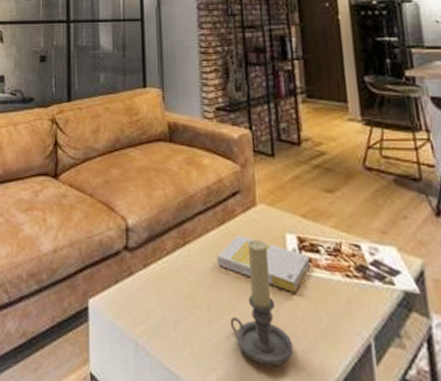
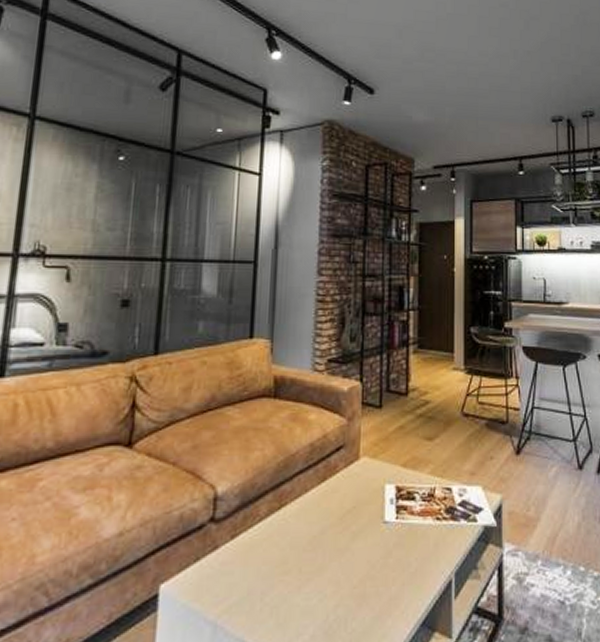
book: present [216,234,311,293] -> none [313,490,406,542]
candle holder: present [230,240,294,366] -> none [321,494,382,620]

